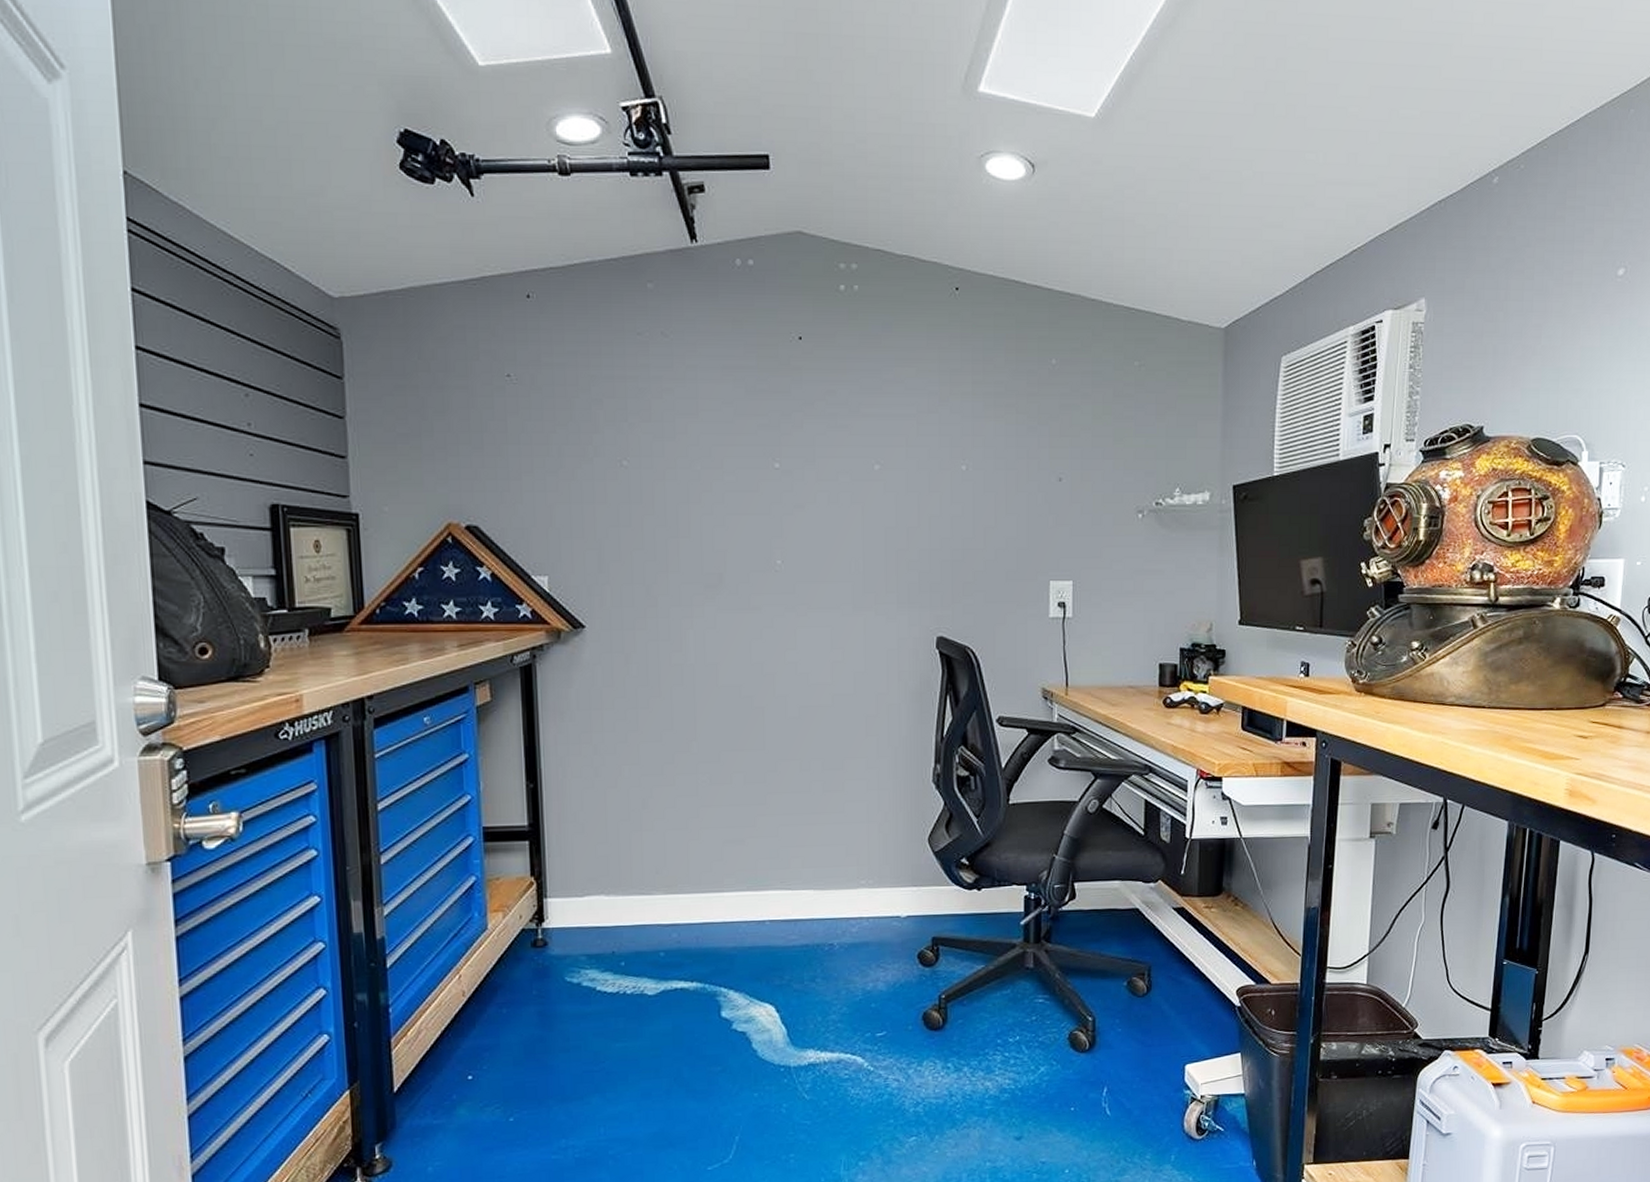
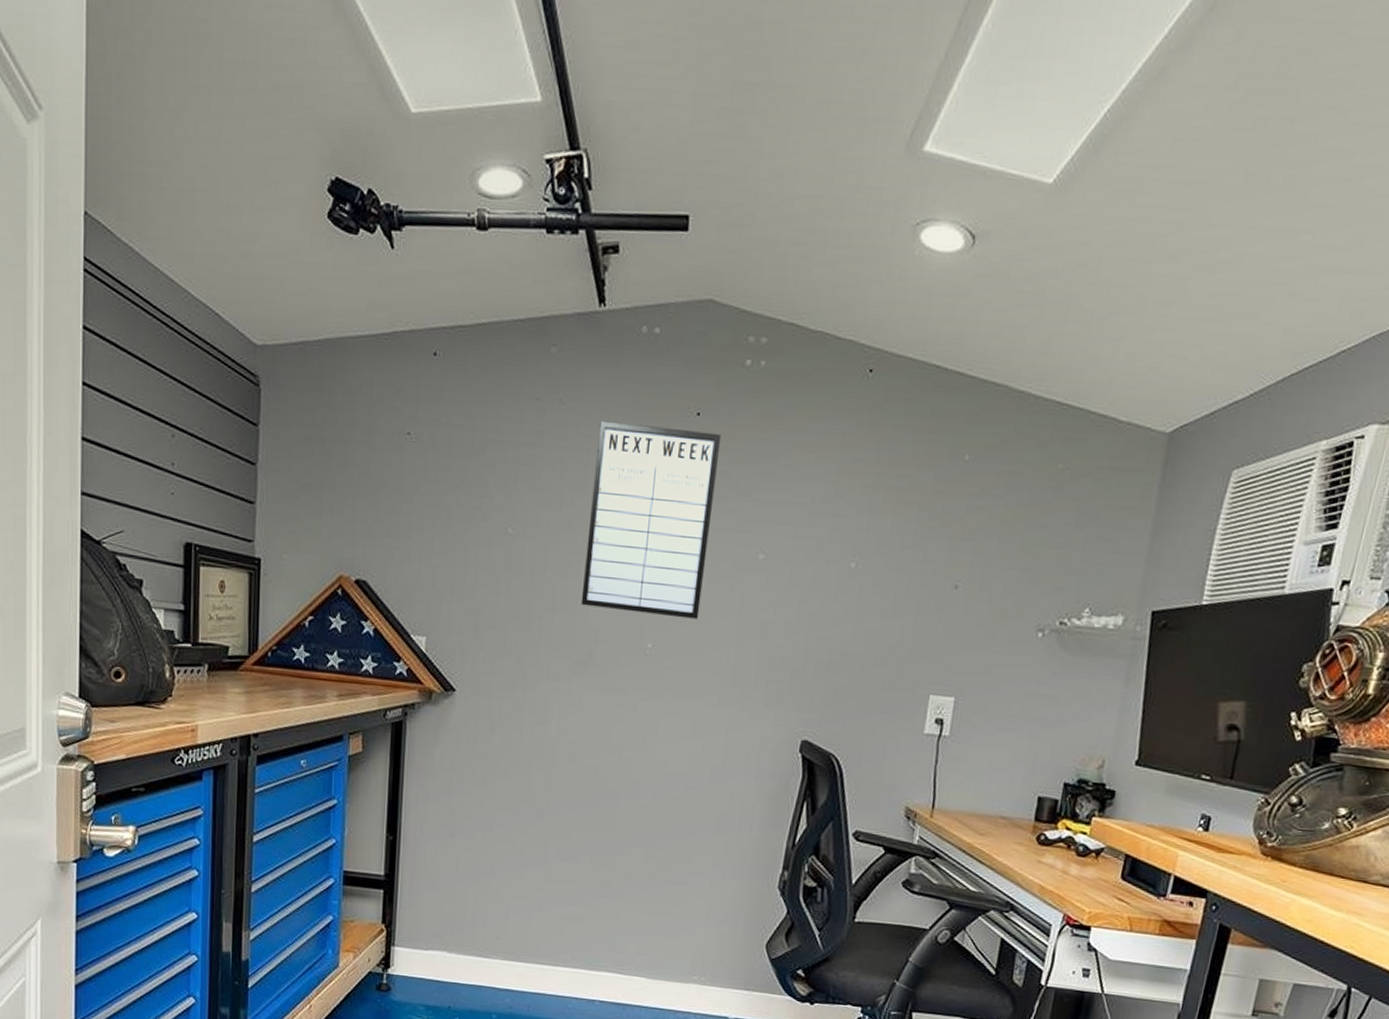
writing board: none [704,350,825,532] -> present [580,420,722,620]

